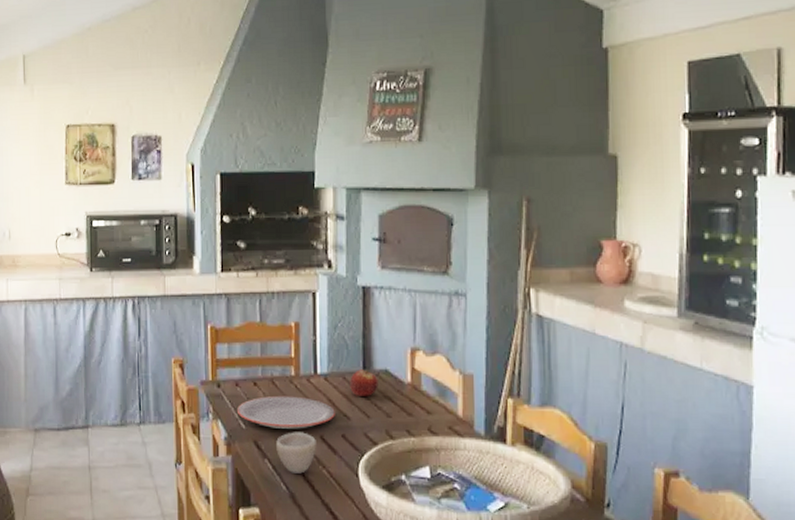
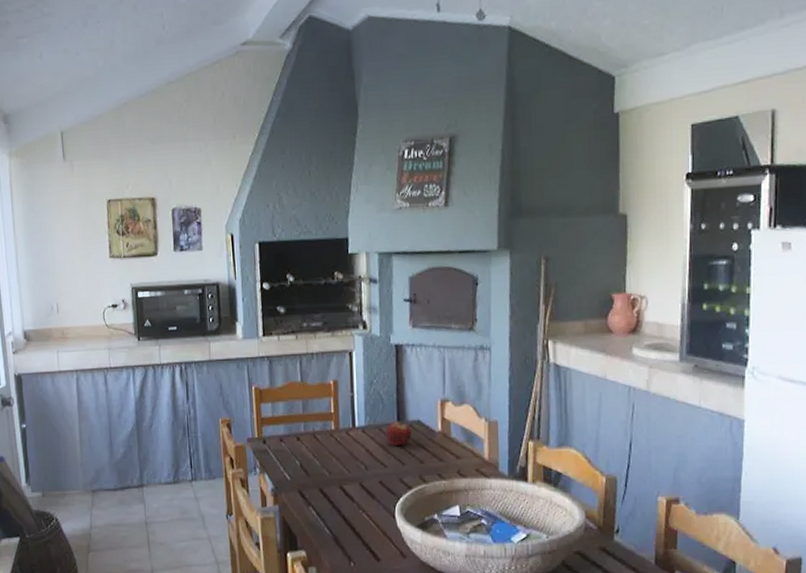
plate: present [236,395,335,429] -> none [282,448,373,479]
cup: present [276,432,318,474] -> none [319,481,357,518]

